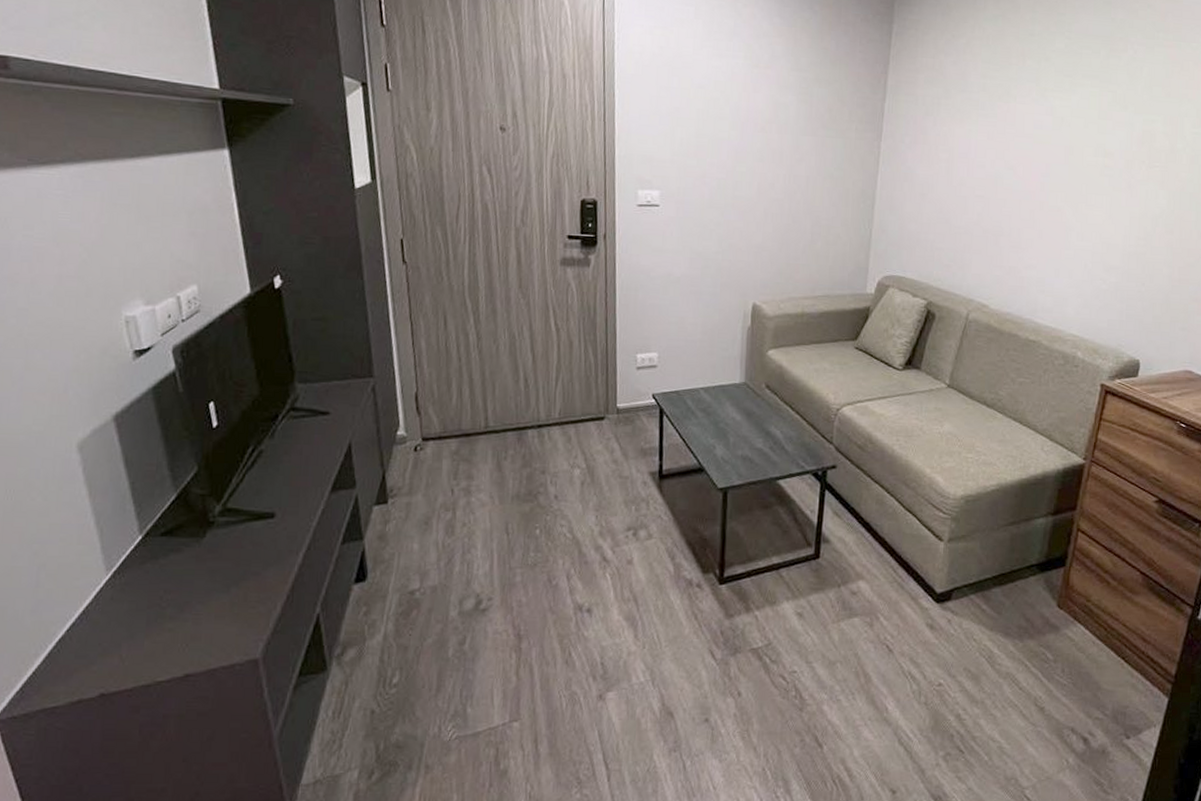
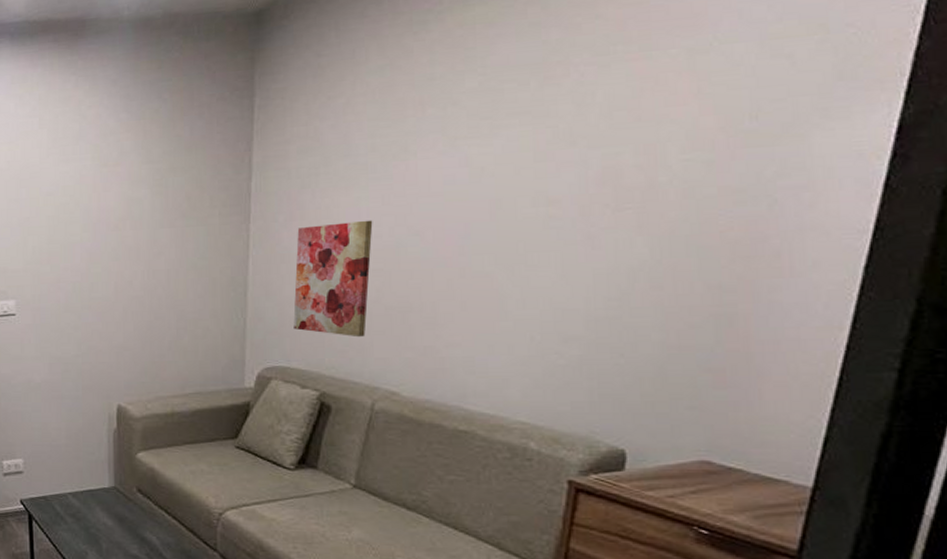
wall art: none [910,150,979,255] -> present [293,220,373,338]

